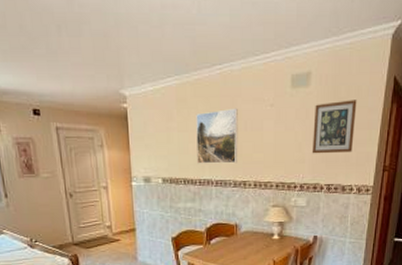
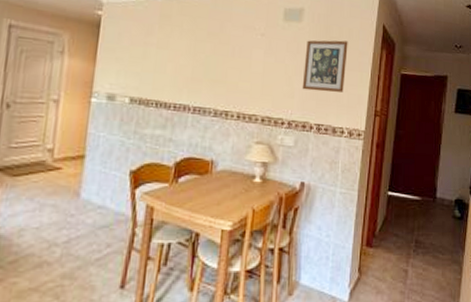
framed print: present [196,108,238,164] -> none [174,32,226,91]

